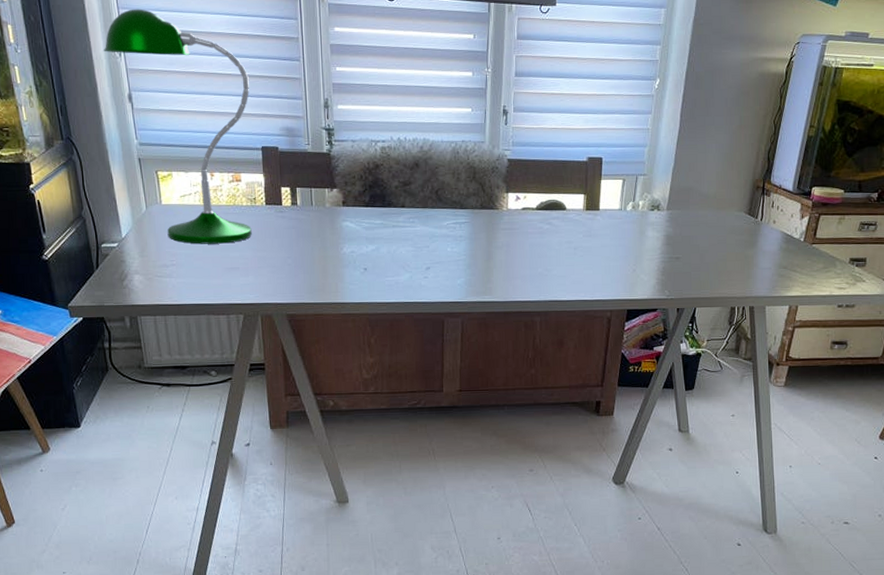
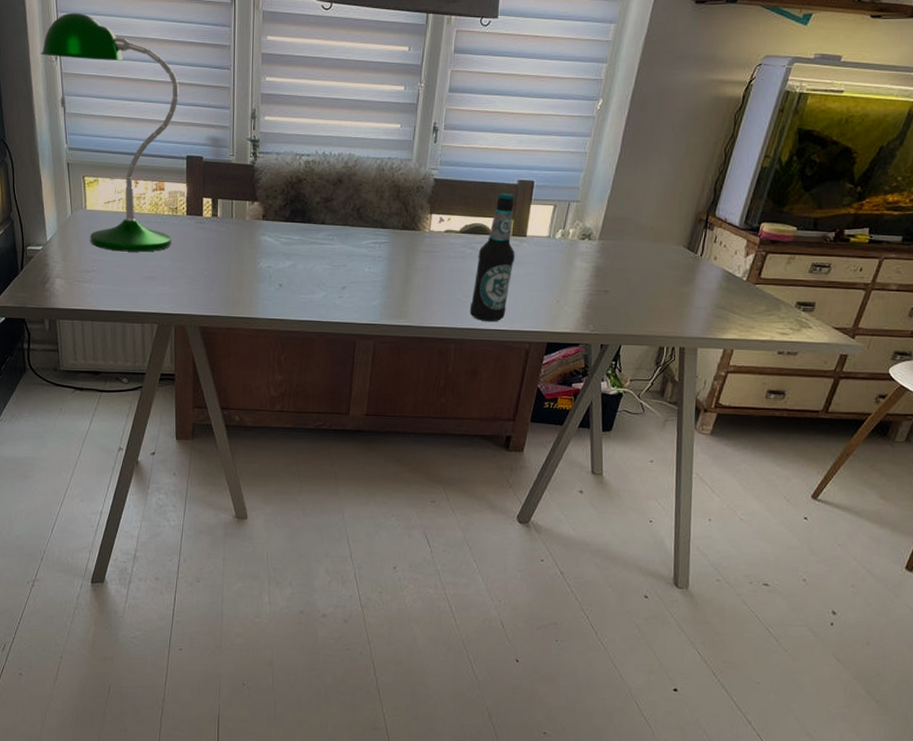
bottle: none [551,169,590,294] -> present [469,193,516,322]

